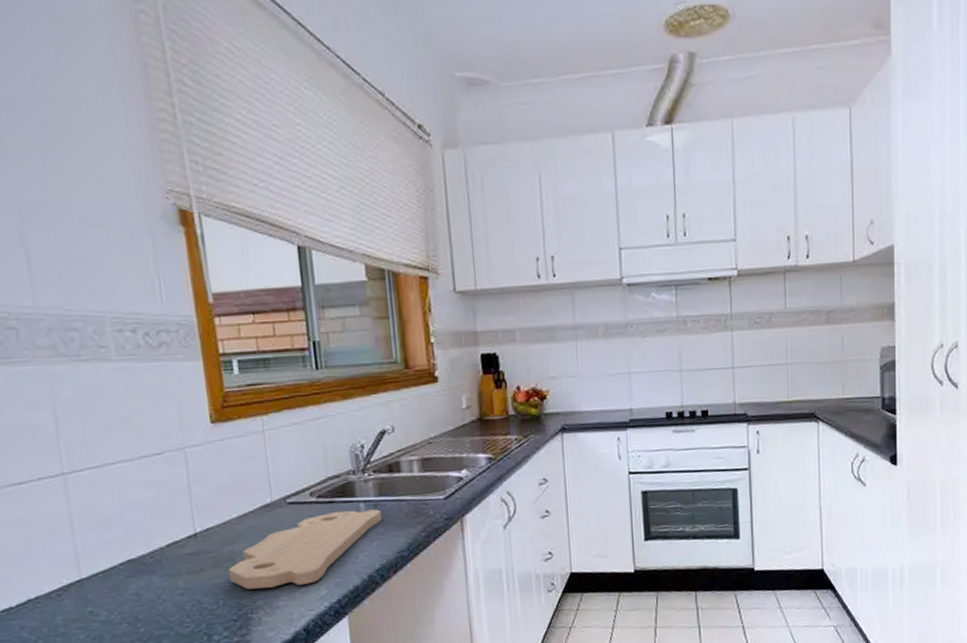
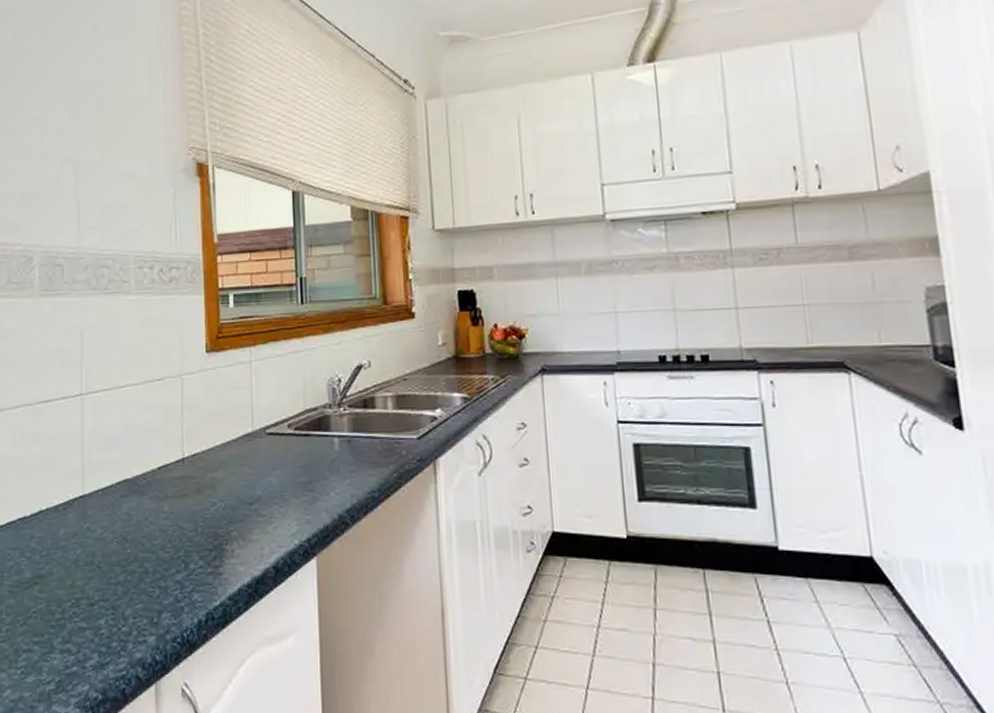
cutting board: present [229,509,382,590] -> none [209,444,354,519]

